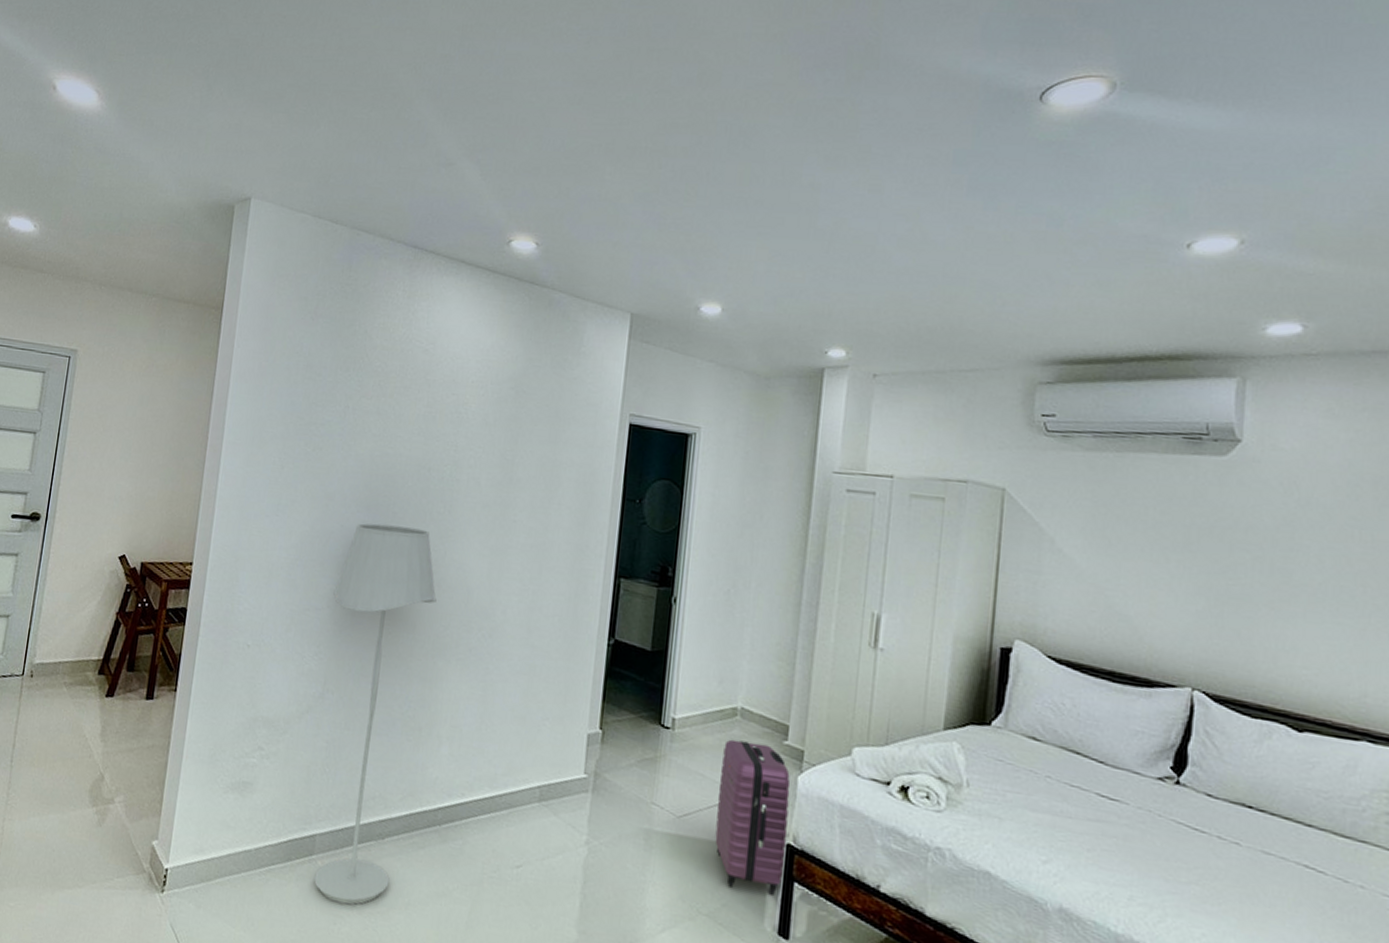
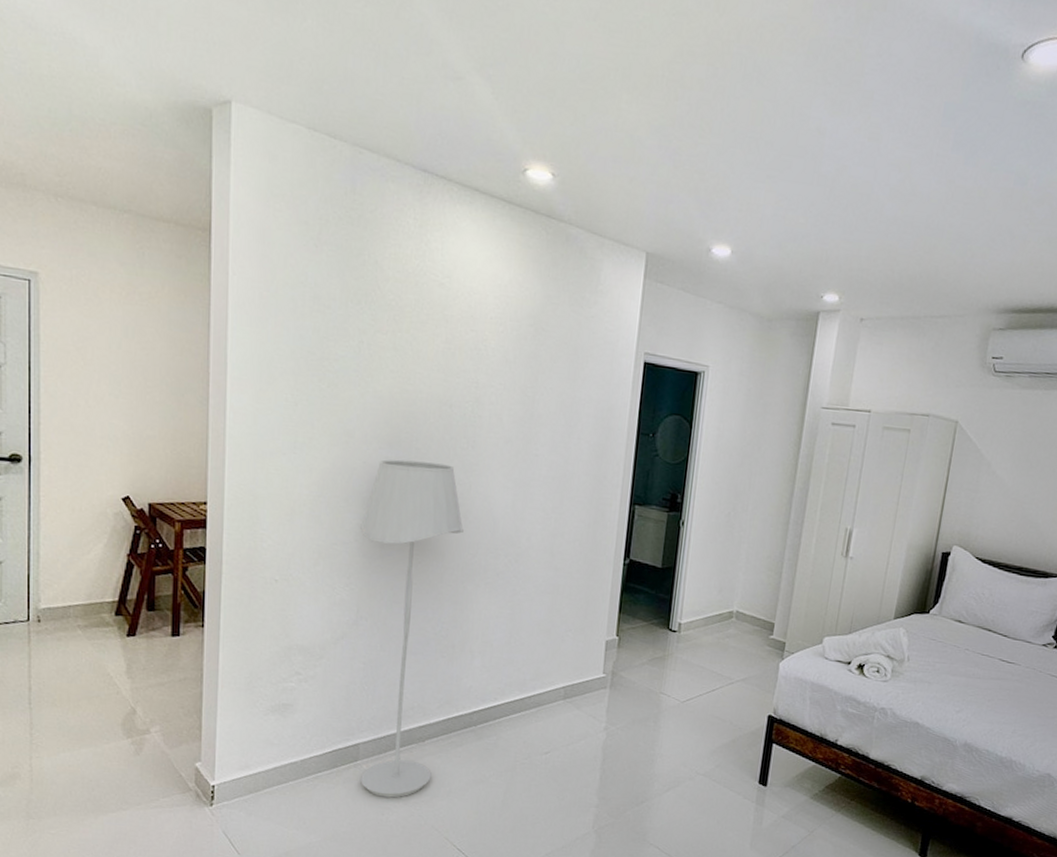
suitcase: present [715,739,791,895] -> none [711,637,774,755]

